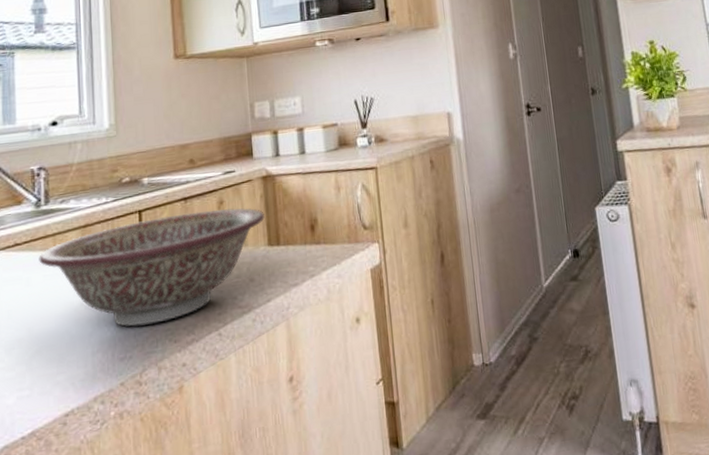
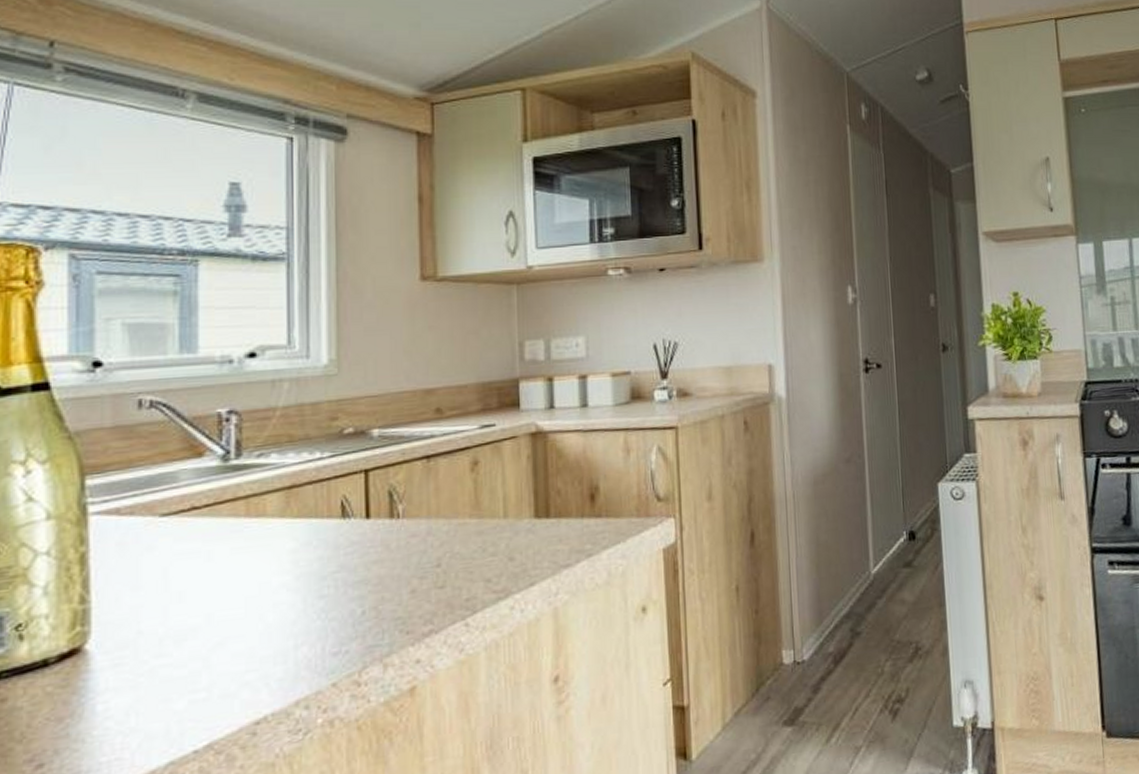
decorative bowl: present [39,207,265,327] -> none [225,470,531,614]

